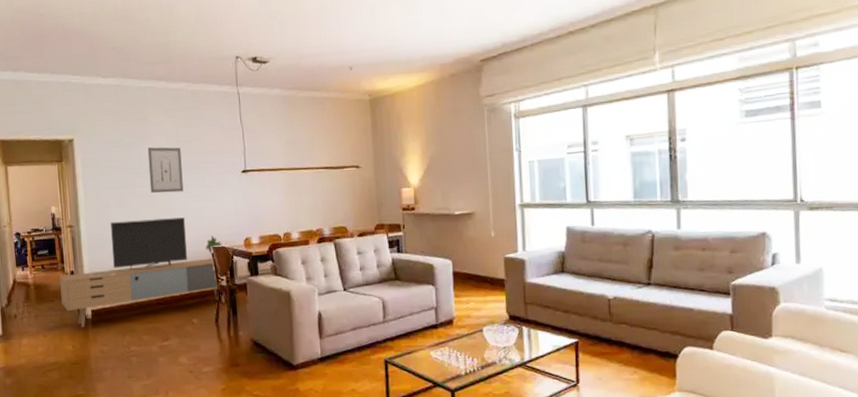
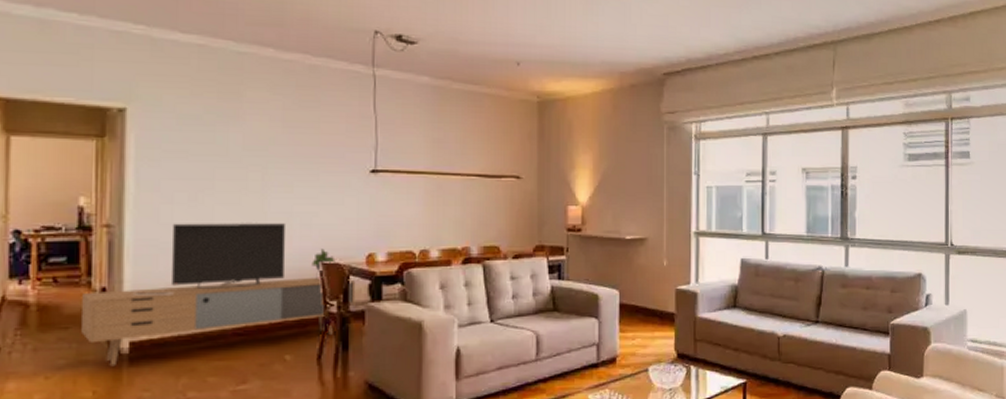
wall art: present [147,147,184,193] -> none [238,130,288,191]

